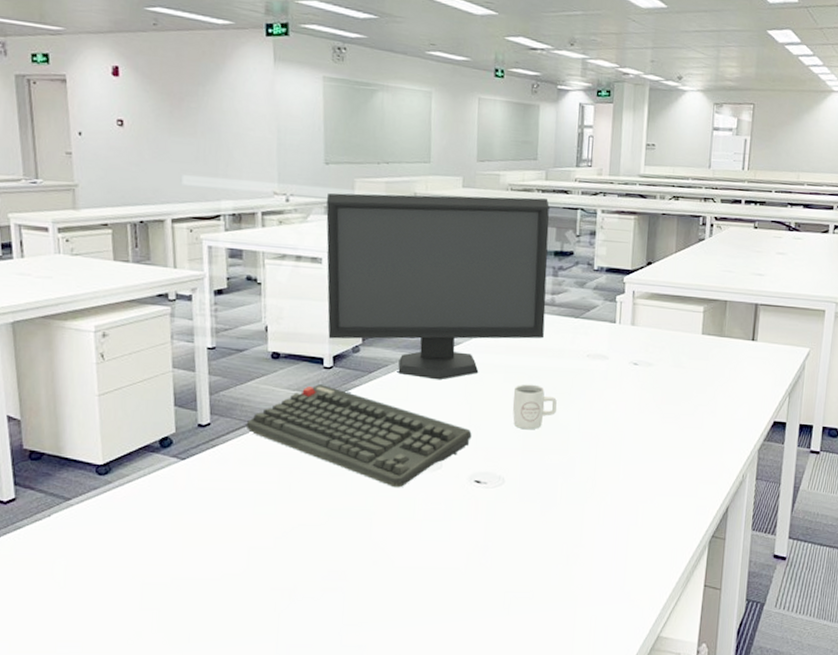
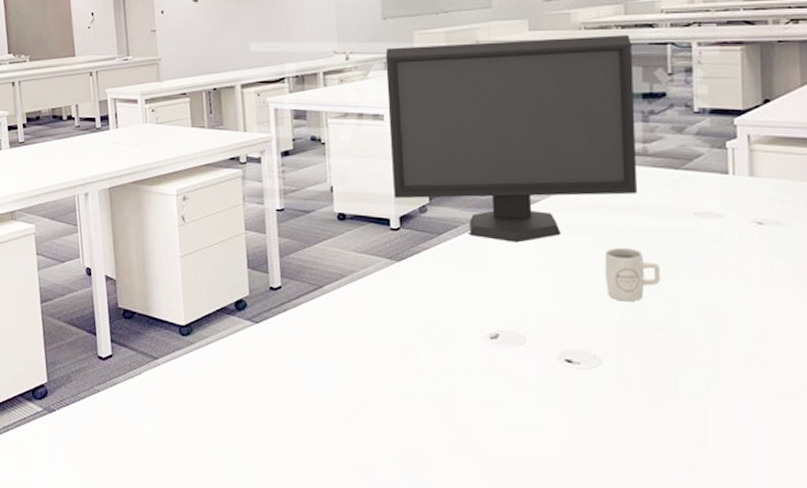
computer keyboard: present [245,384,472,488] -> none [315,247,558,364]

